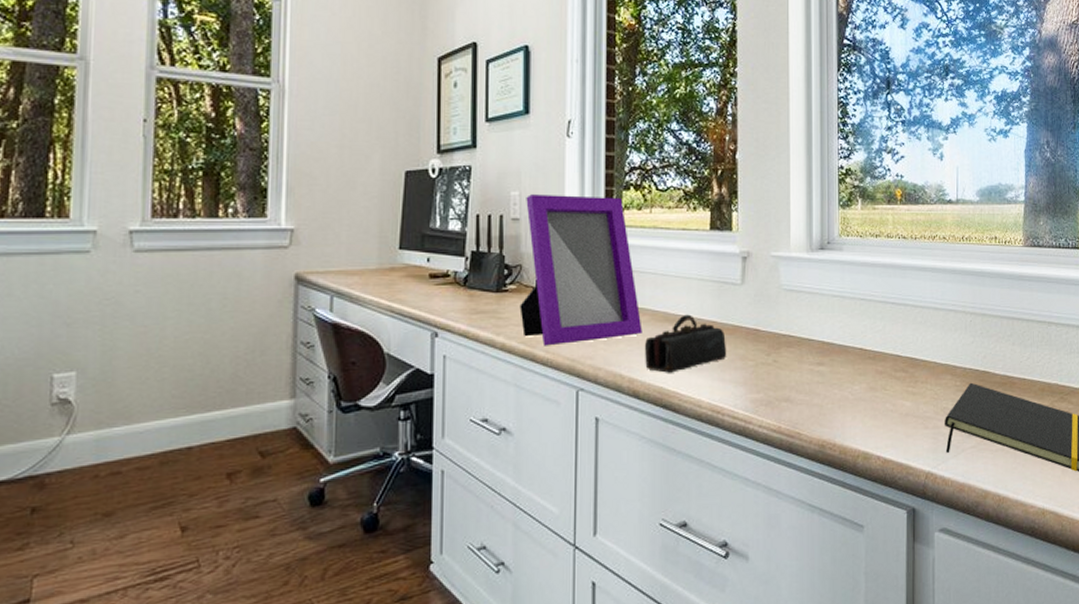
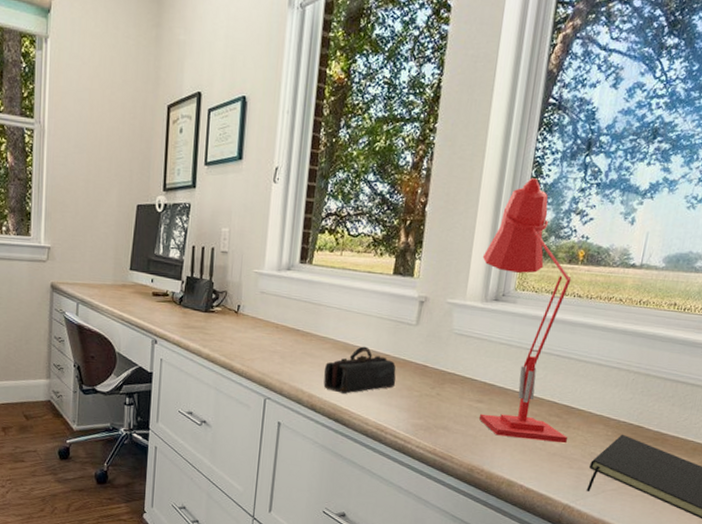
picture frame: present [519,194,642,346] -> none [223,231,324,361]
desk lamp: none [801,119,917,402] -> present [479,178,572,444]

